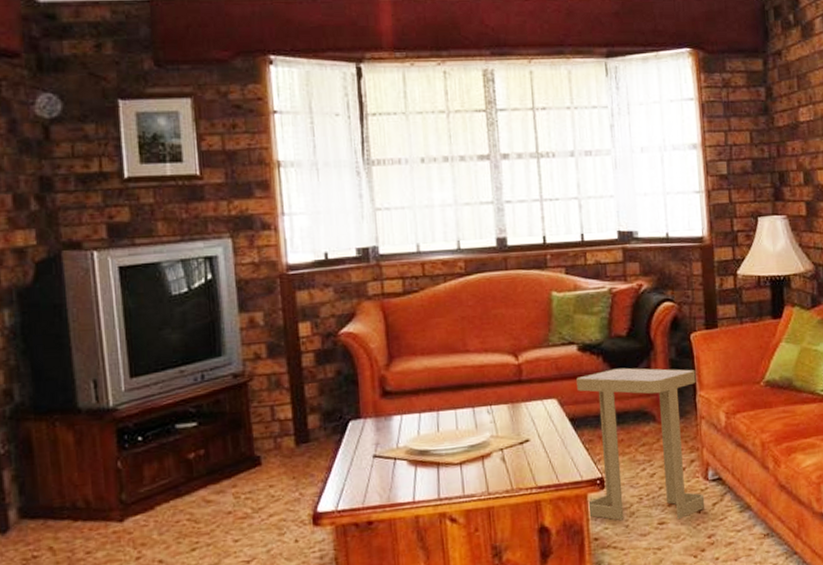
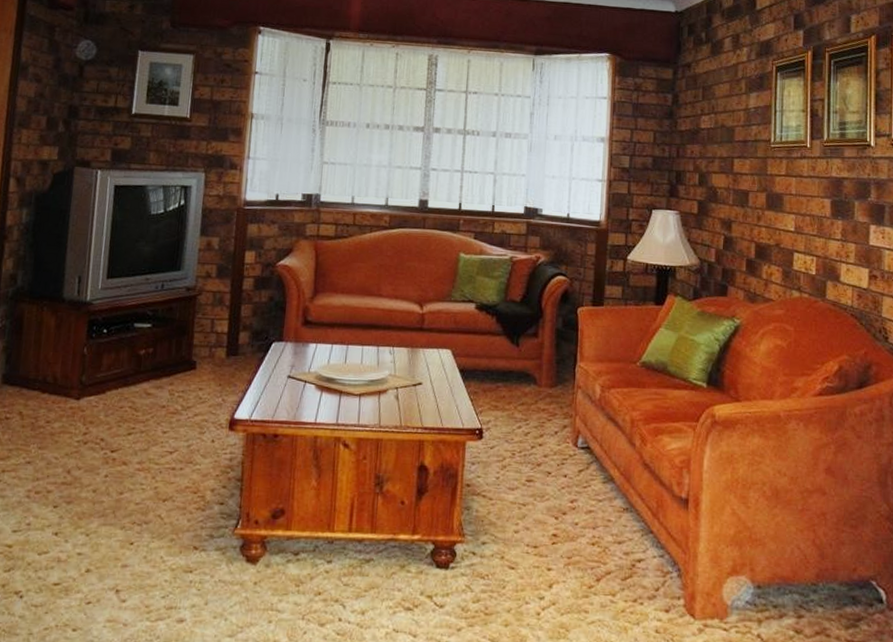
side table: present [576,367,705,520] -> none [464,329,578,480]

